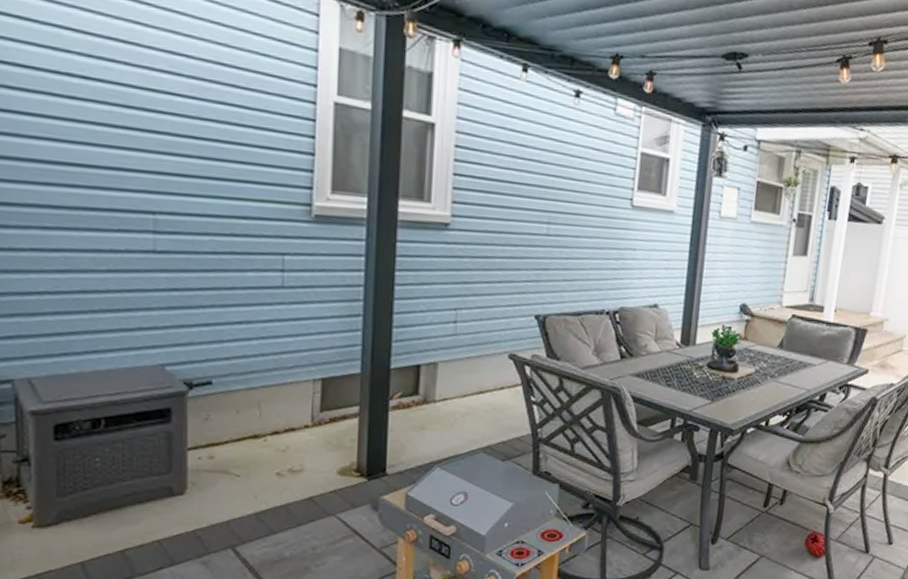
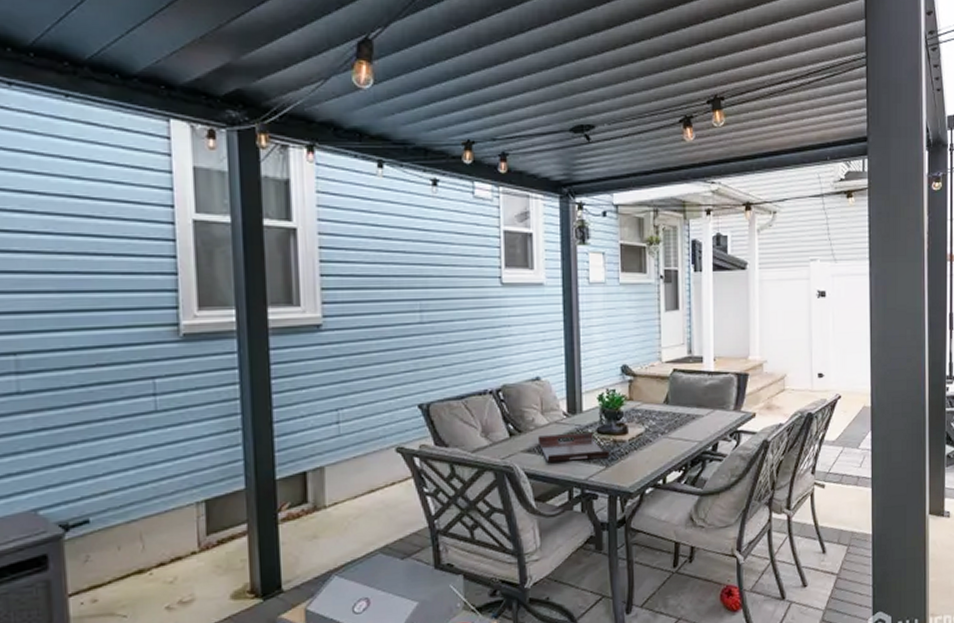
serving tray: none [647,362,717,393] -> present [537,432,610,463]

